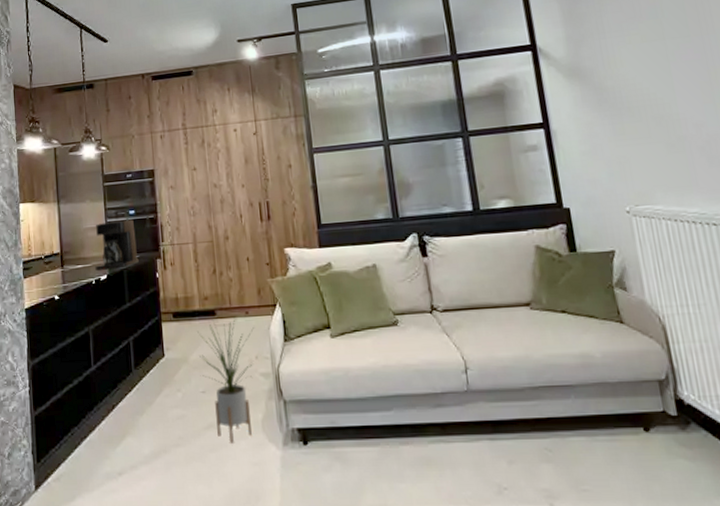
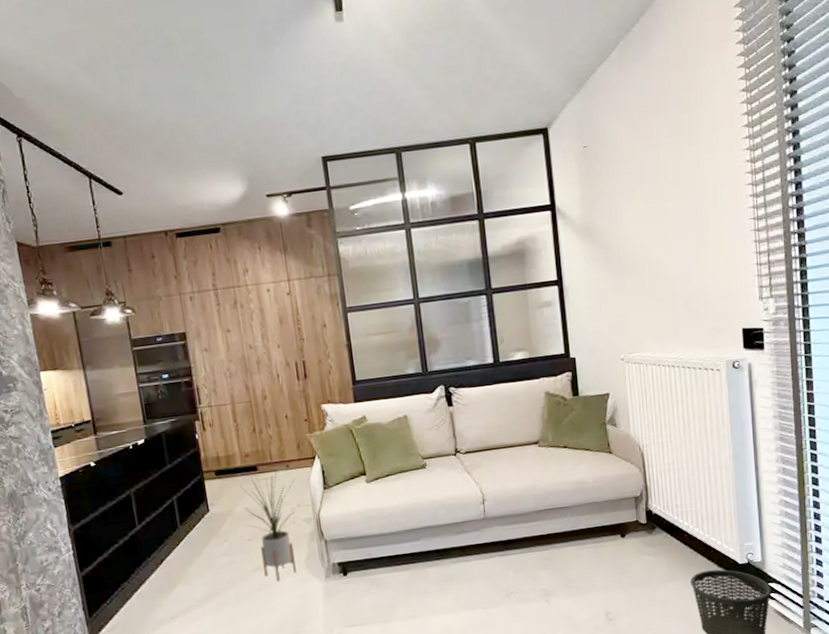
coffee maker: present [95,219,139,272] -> none [128,383,177,437]

